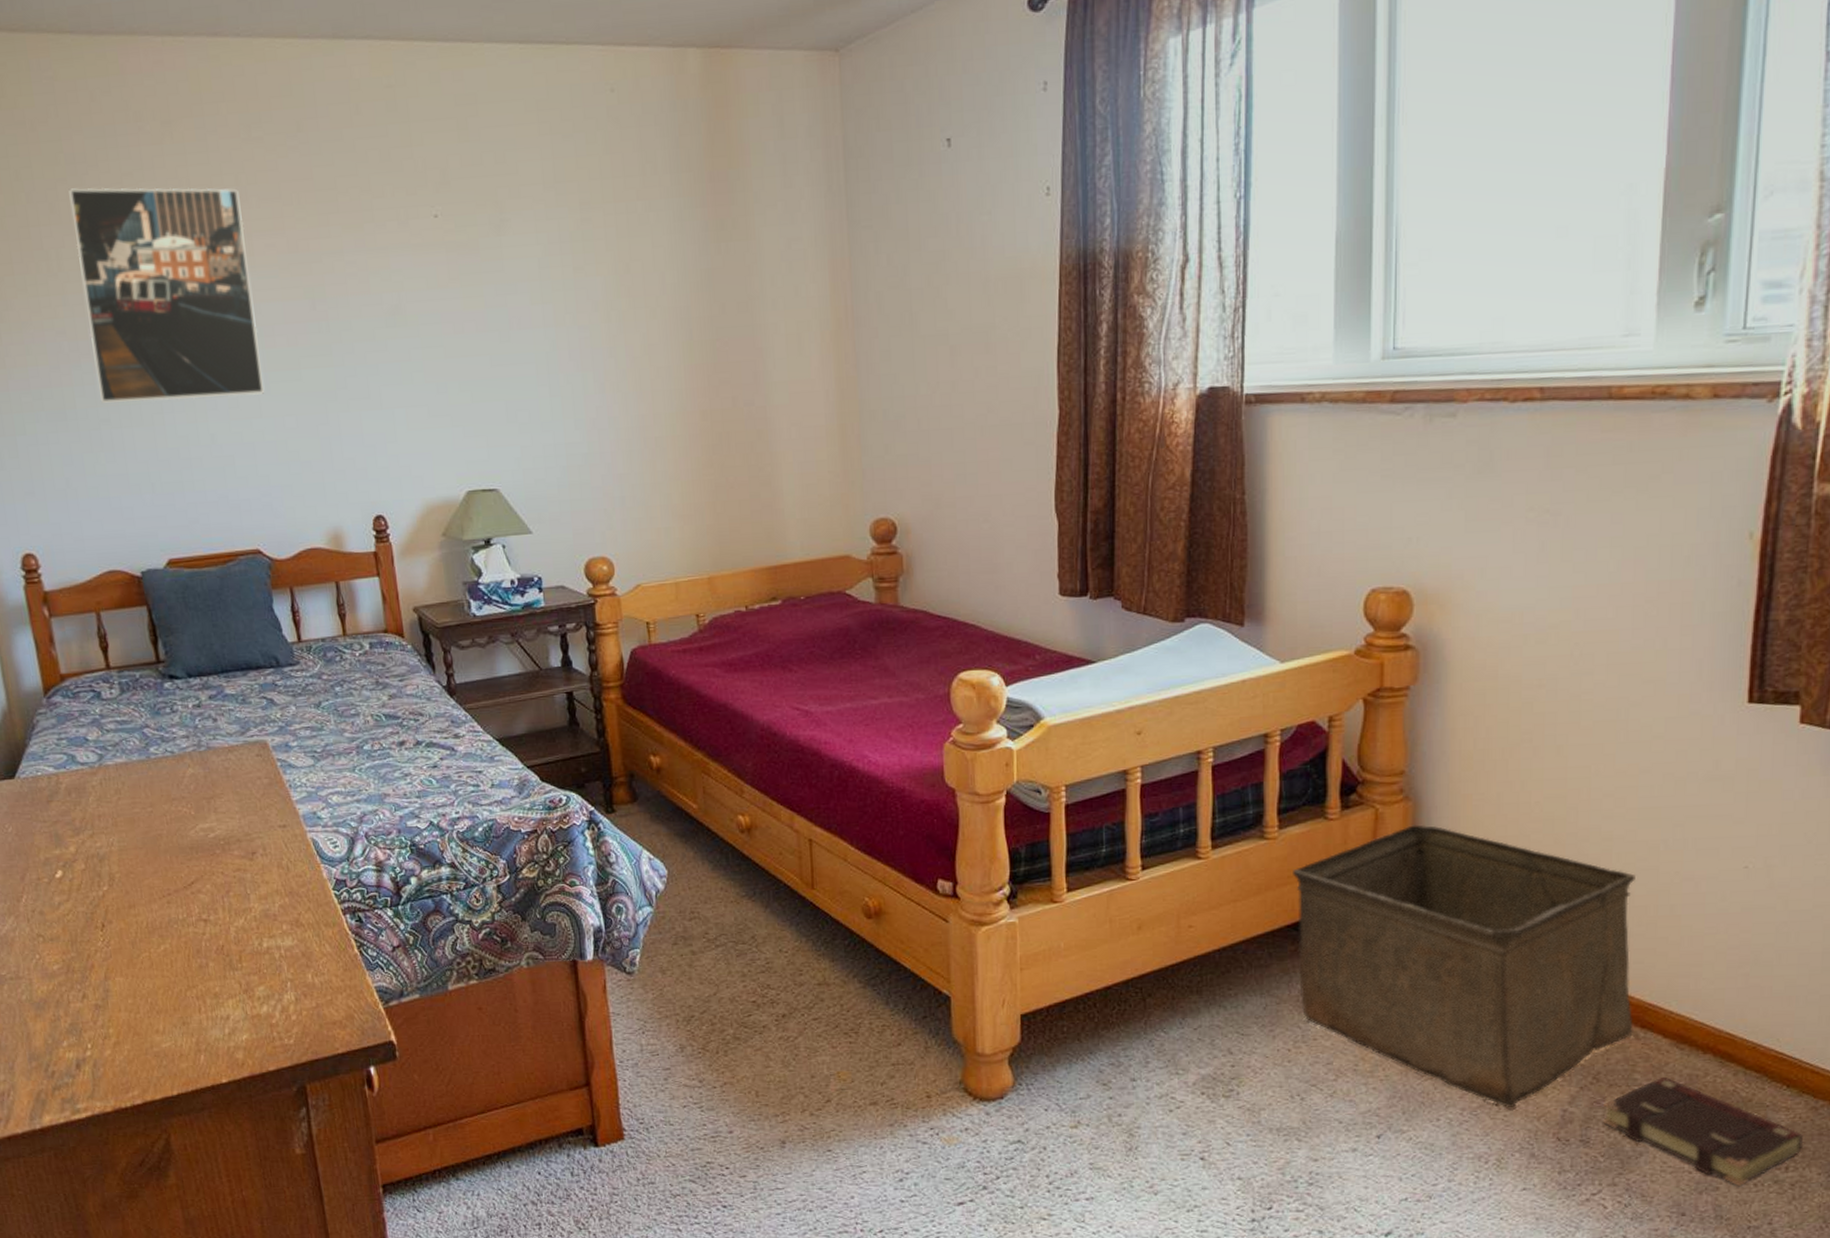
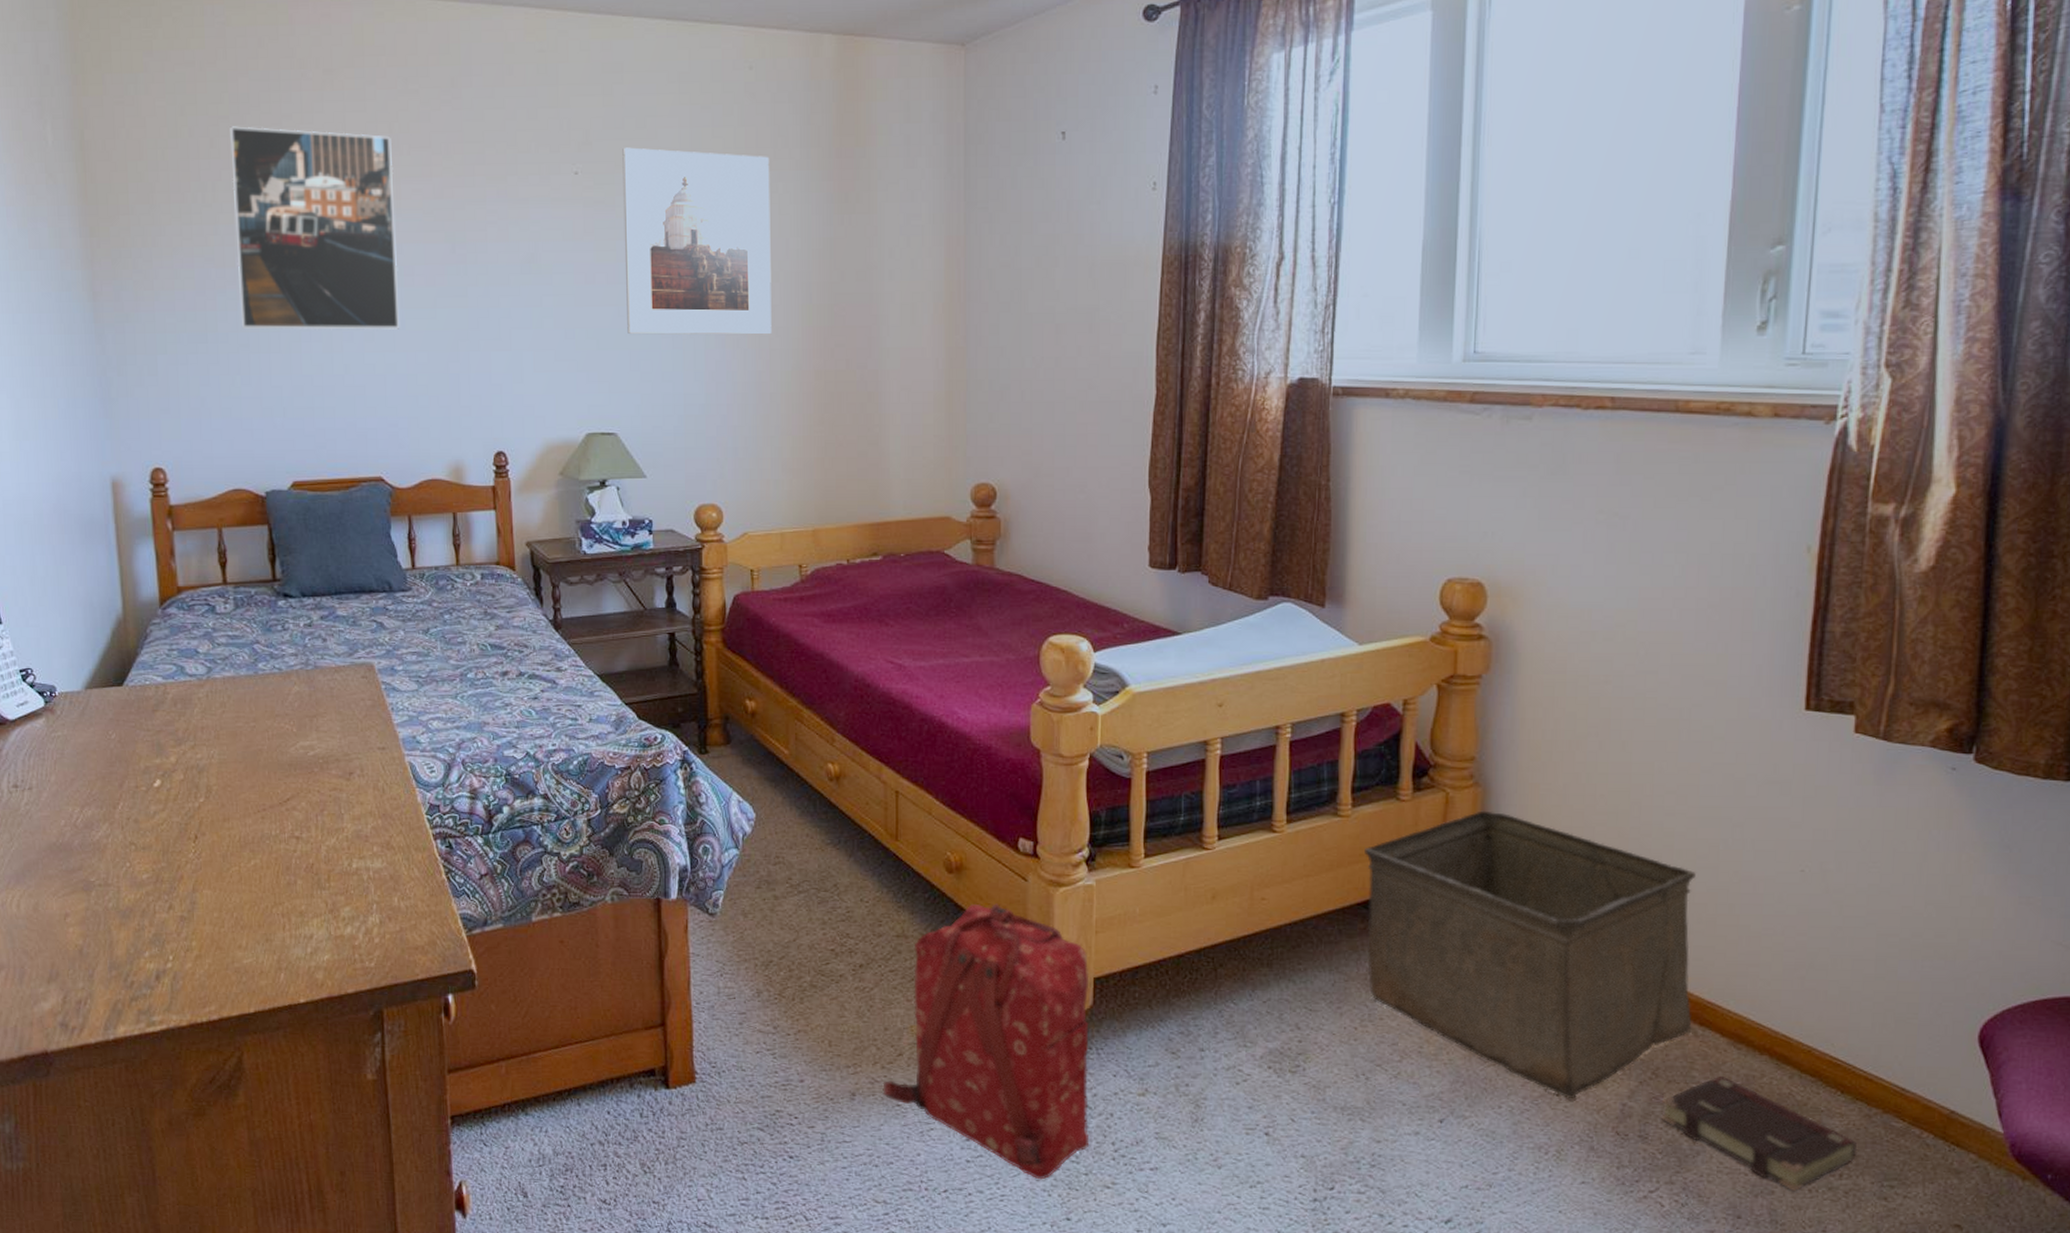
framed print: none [482,184,653,384] -> present [622,147,772,335]
backpack: none [812,946,1024,1215] -> present [883,903,1090,1180]

